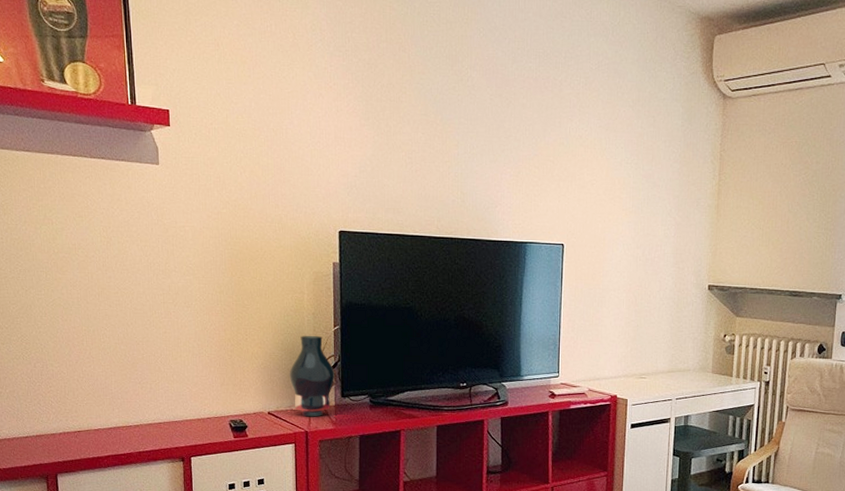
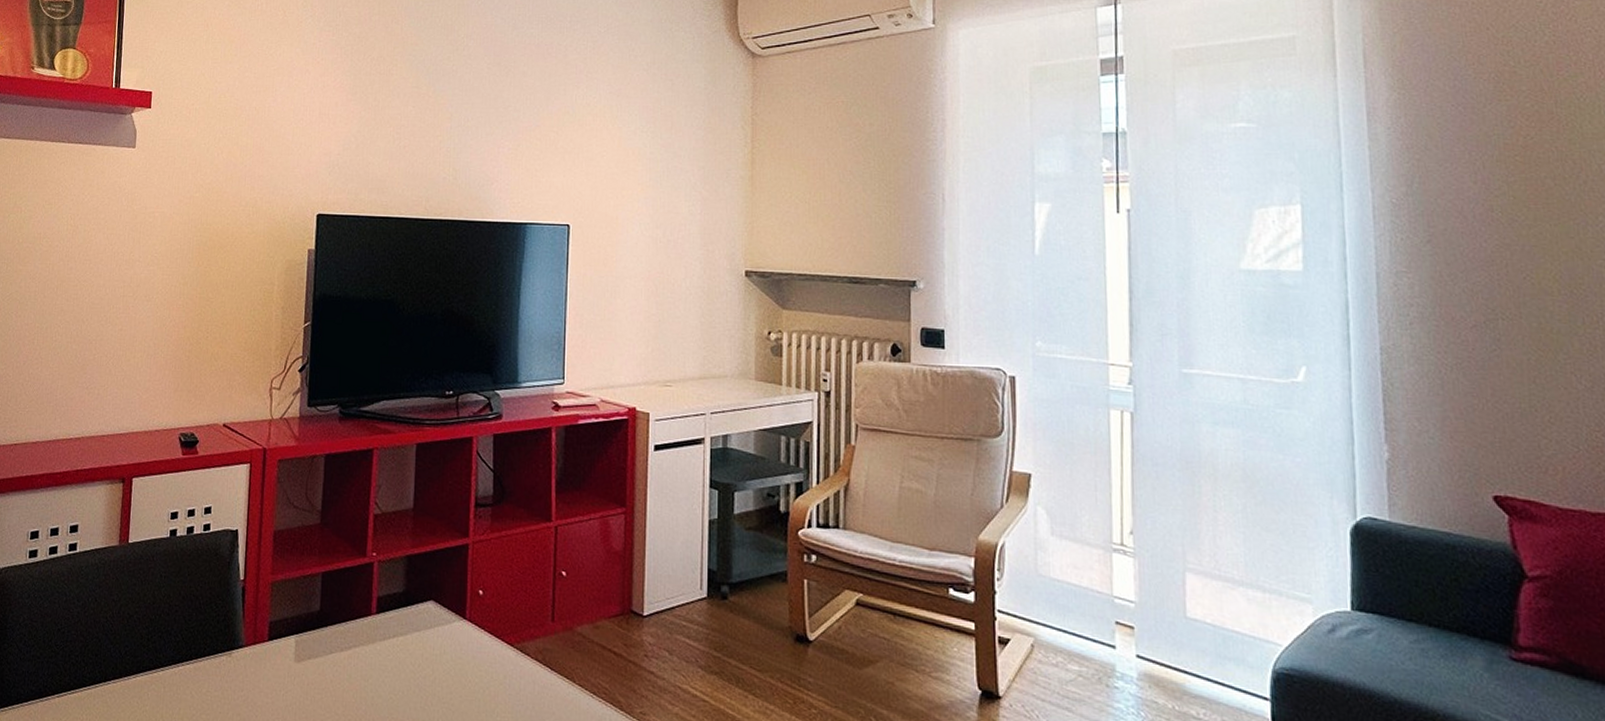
vase: present [289,336,334,417] -> none [250,333,301,431]

